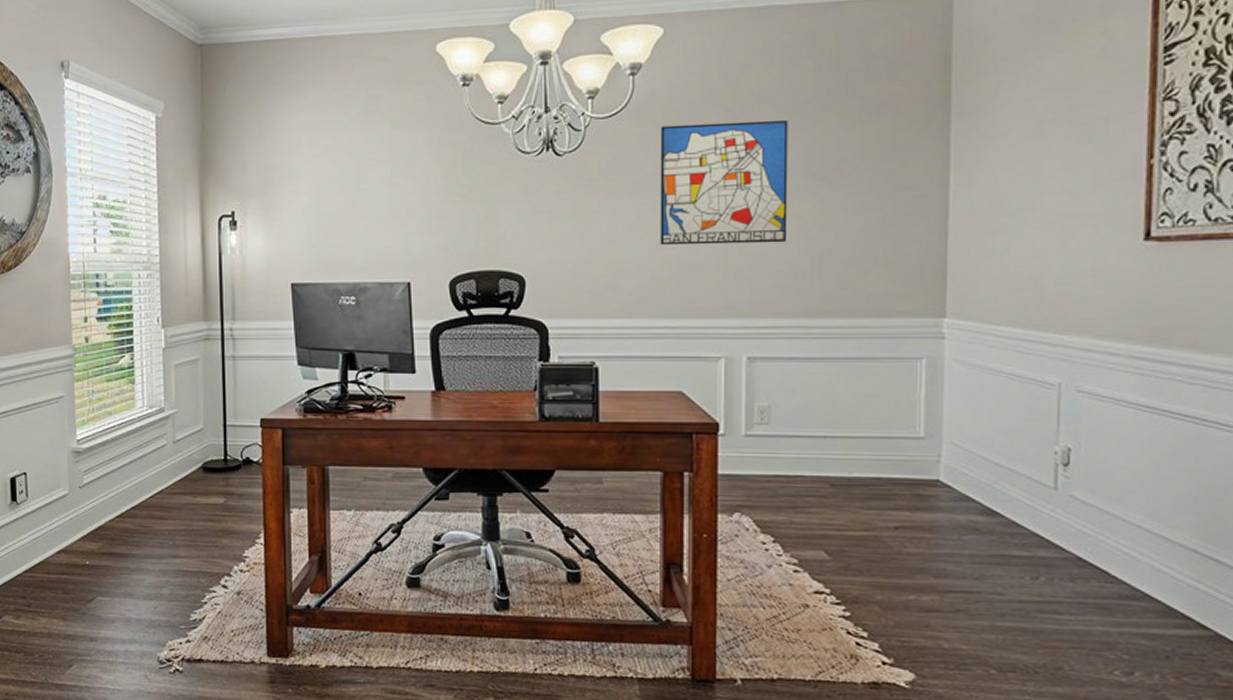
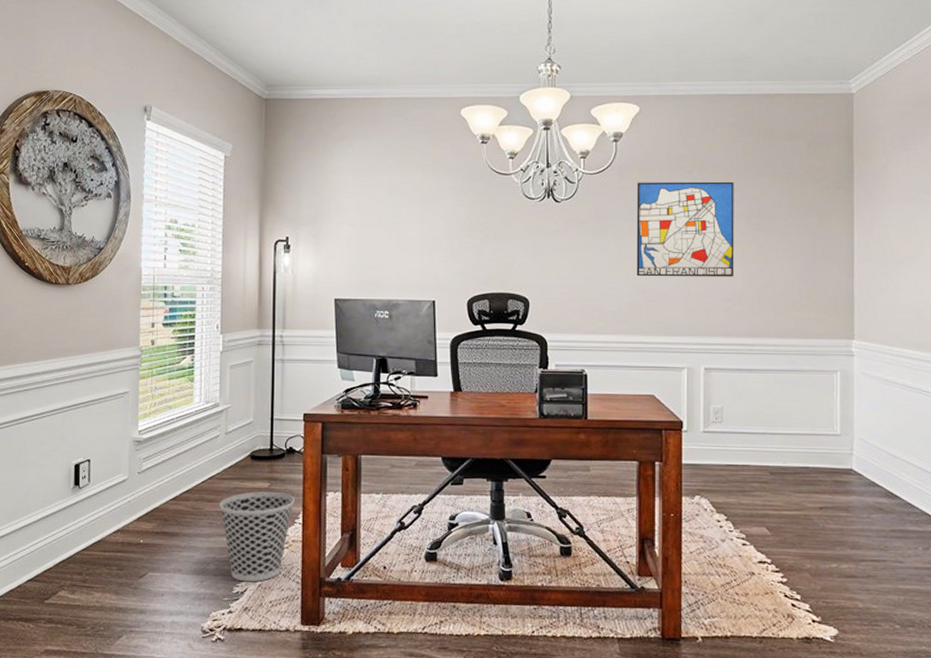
wastebasket: none [170,508,255,609] -> present [219,491,295,582]

